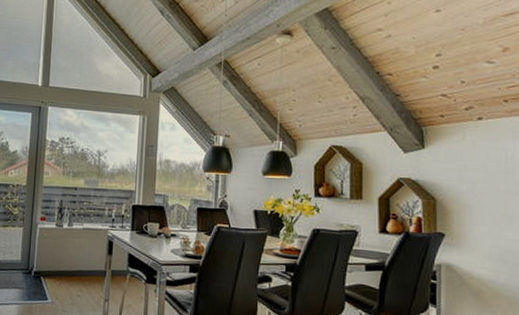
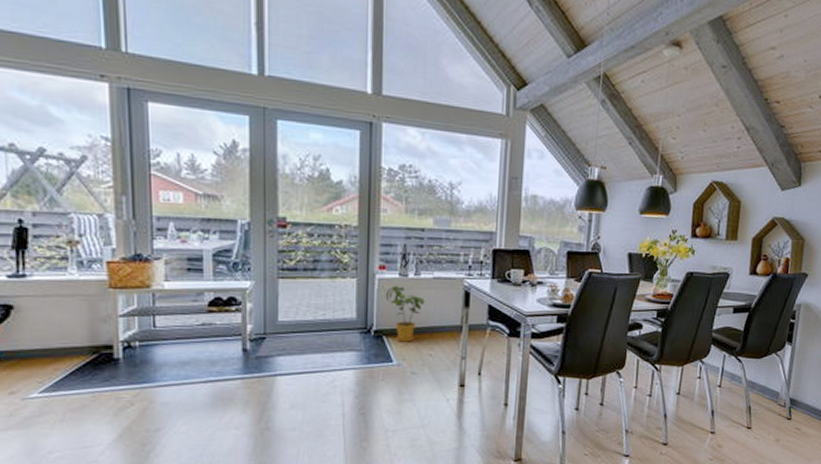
house plant: none [44,234,76,283] -> present [385,285,425,342]

